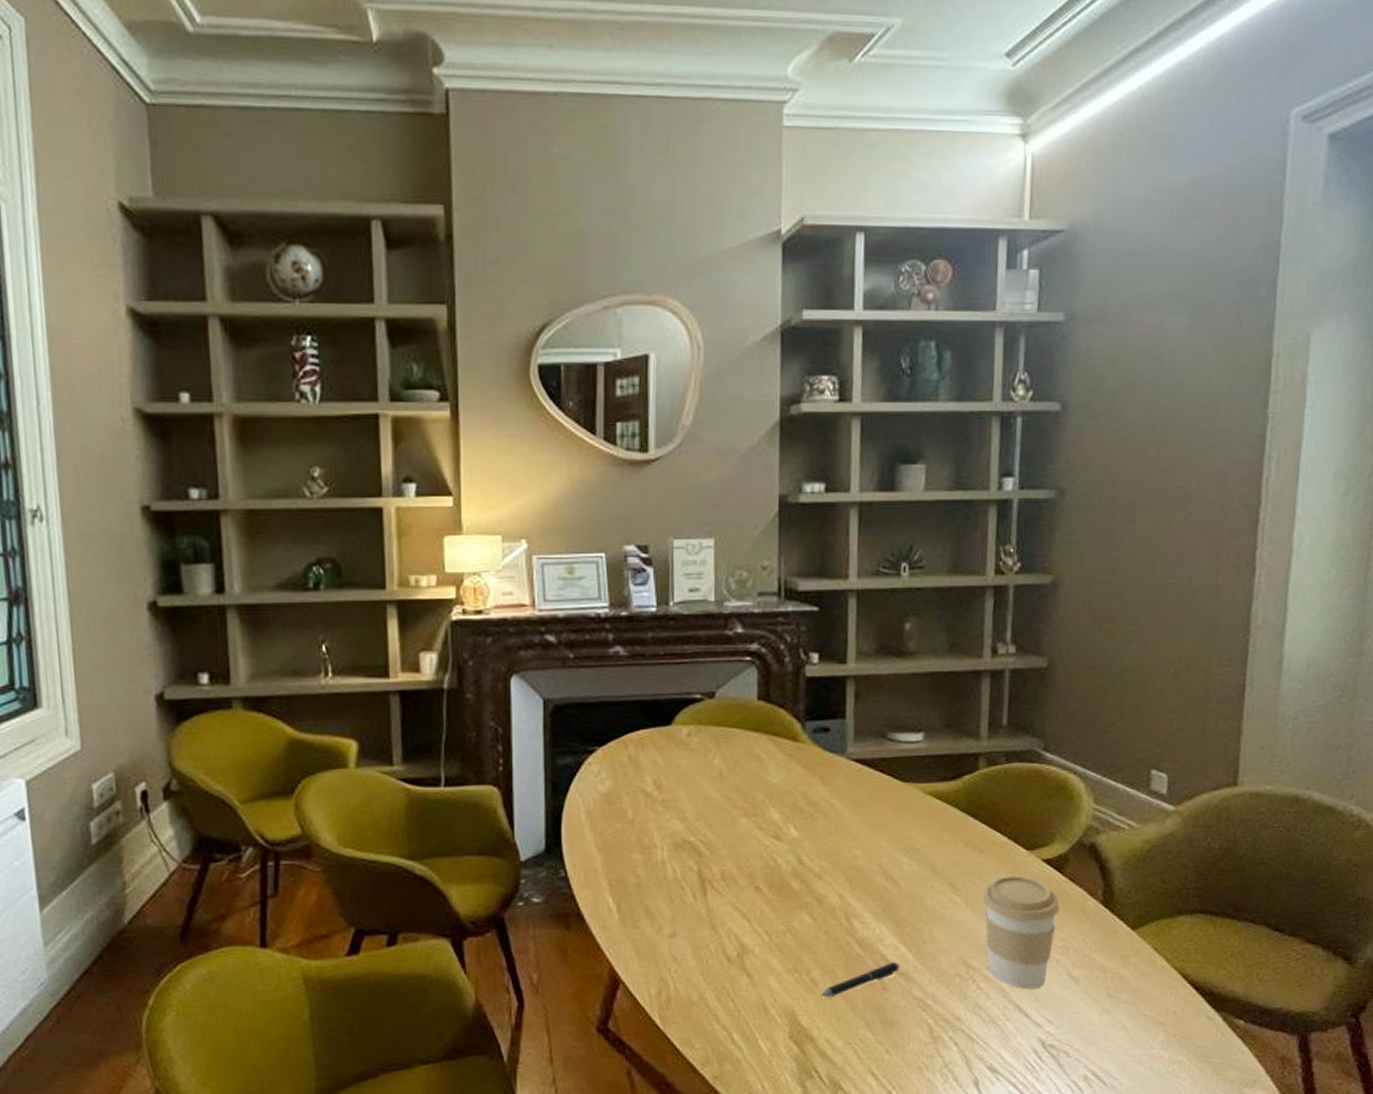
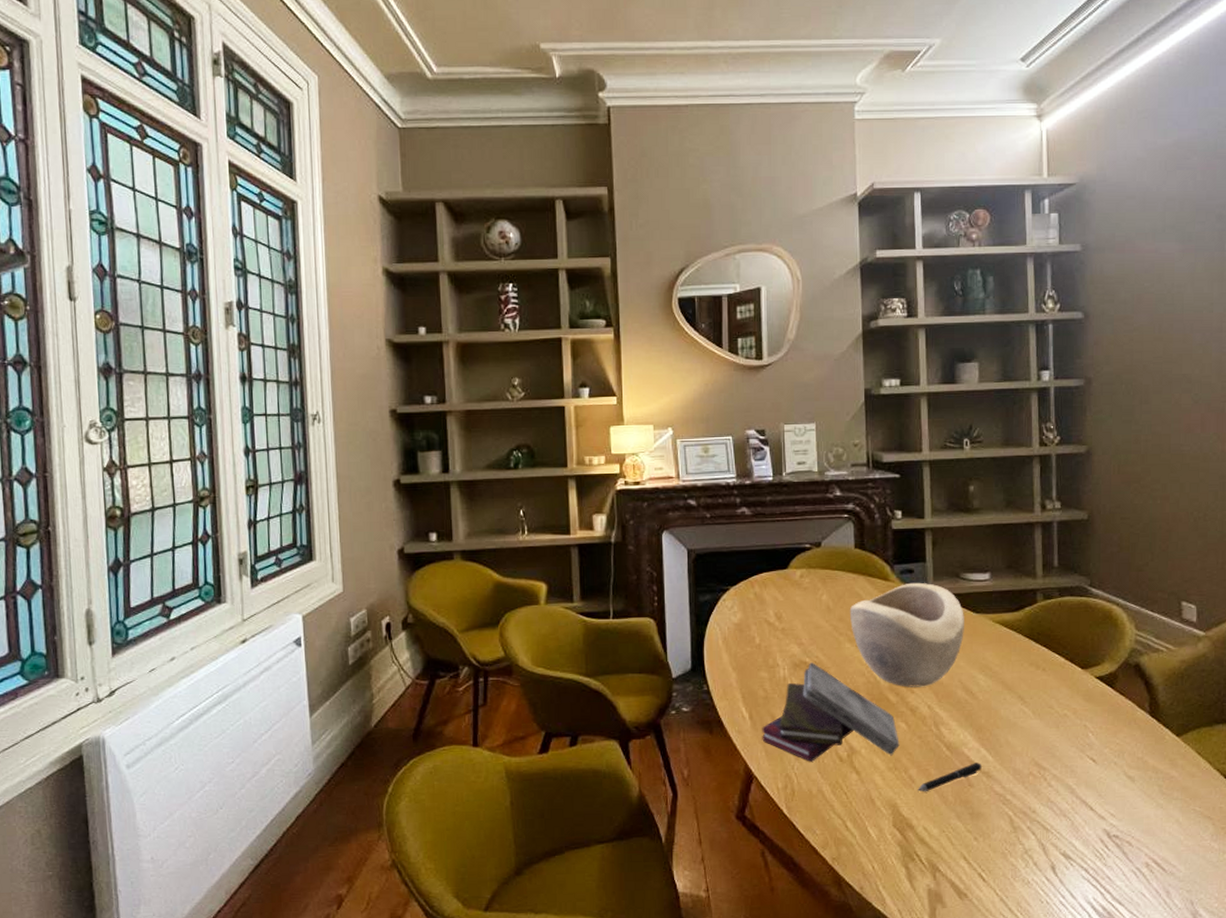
book: none [632,842,802,963] -> present [762,662,900,762]
decorative bowl: none [747,743,889,873] -> present [849,582,964,687]
coffee cup: present [982,875,1060,989] -> none [1047,690,1113,786]

